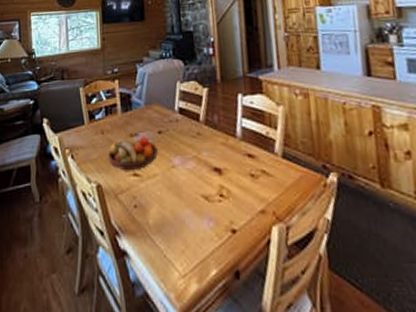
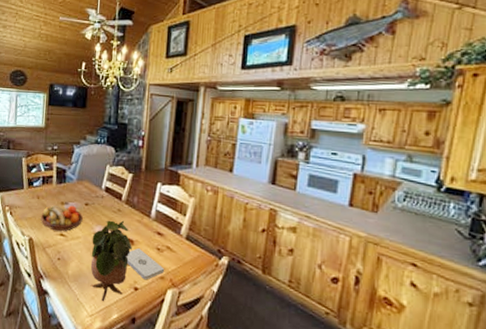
potted plant: none [171,145,221,255] -> present [90,220,132,302]
notepad: none [216,178,265,218] -> present [126,248,165,280]

